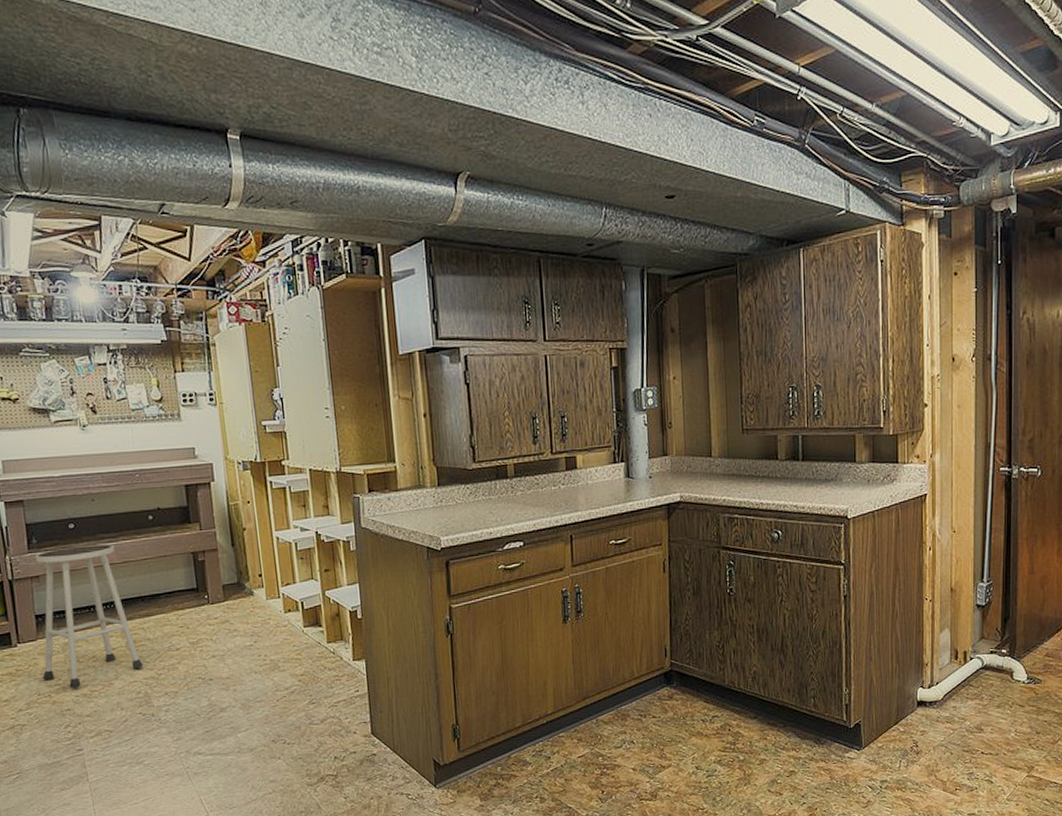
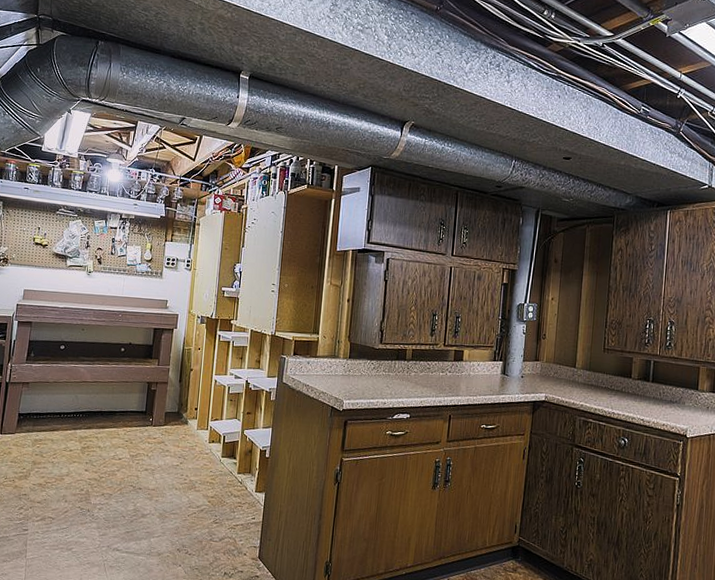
stool: present [35,544,143,688] -> none [11,363,91,478]

